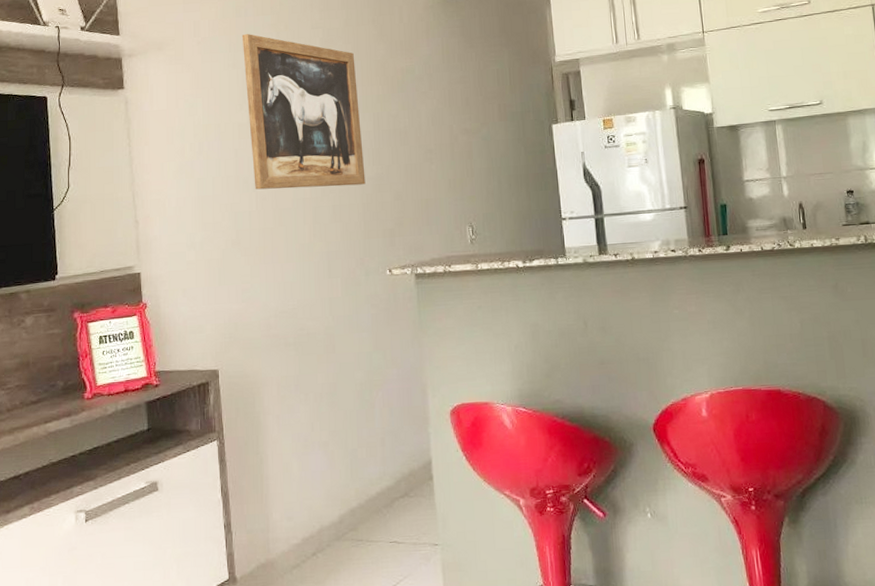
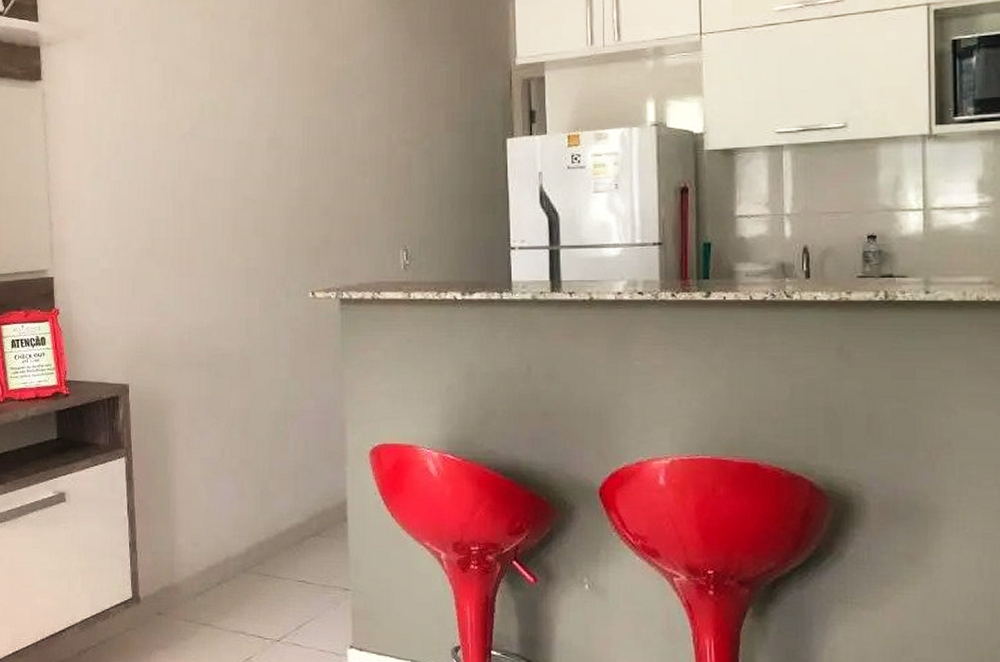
wall art: present [242,34,366,190] -> none [164,23,291,197]

